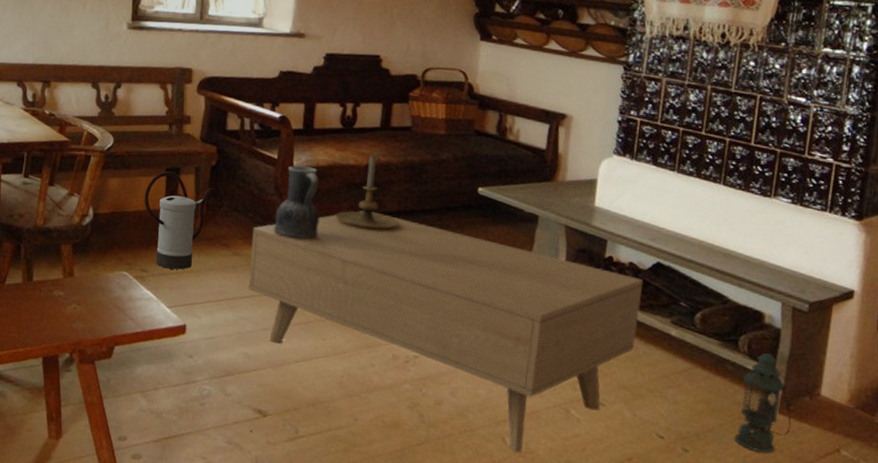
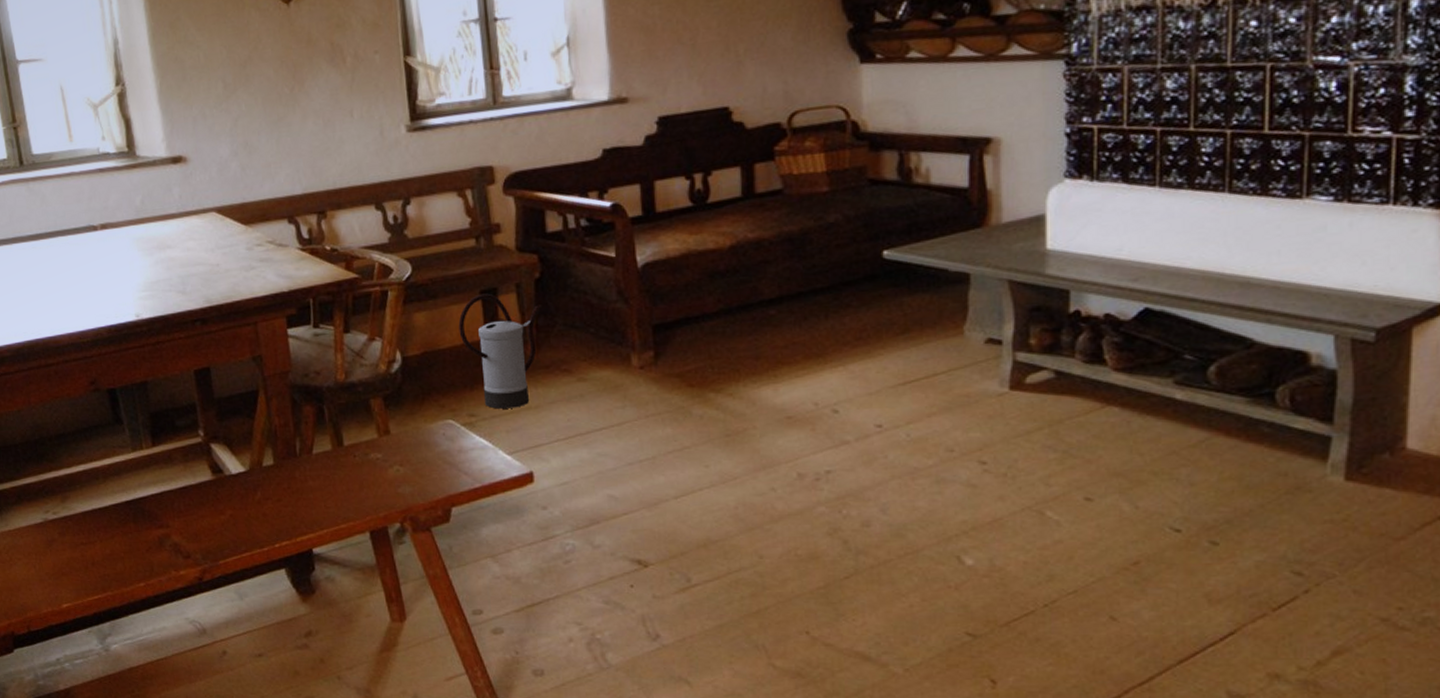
coffee table: present [248,211,644,453] -> none [597,302,1128,573]
vase: present [274,165,320,240] -> none [623,260,681,351]
candle holder: present [335,153,399,230] -> none [699,230,784,325]
lantern: present [734,352,791,453] -> none [1283,403,1365,534]

